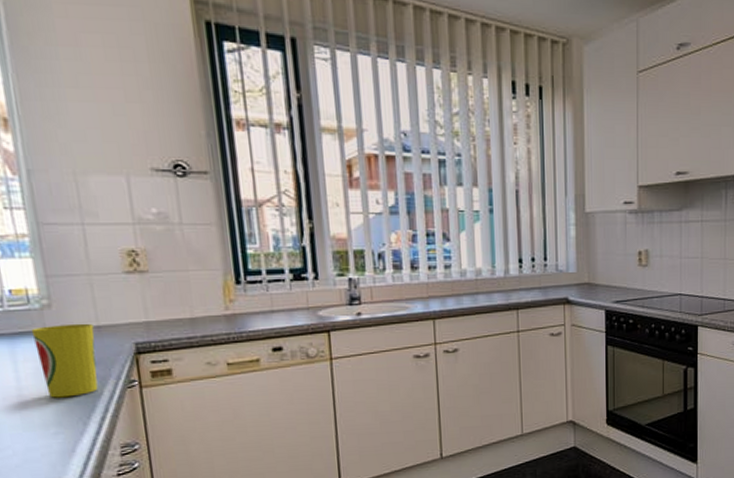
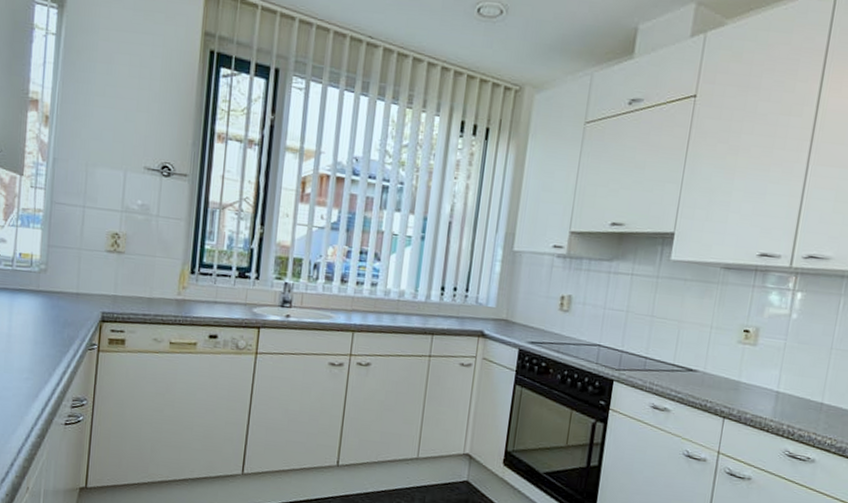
cup: present [31,323,98,398] -> none [28,287,74,350]

